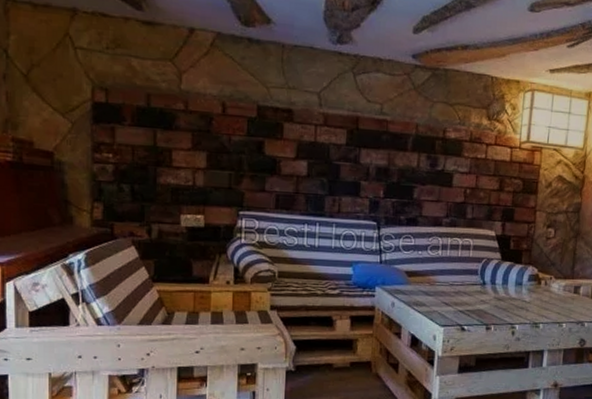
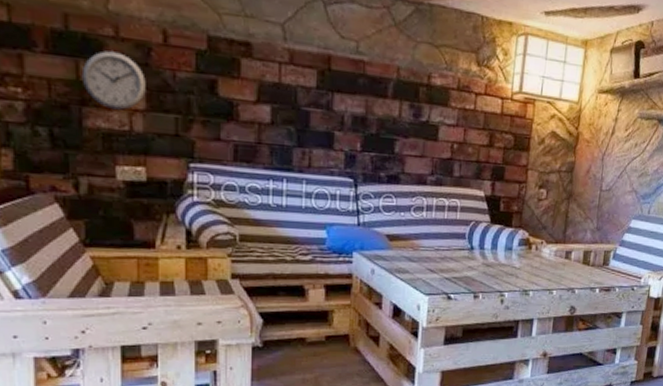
wall clock: none [157,121,207,169] -> present [81,51,146,110]

